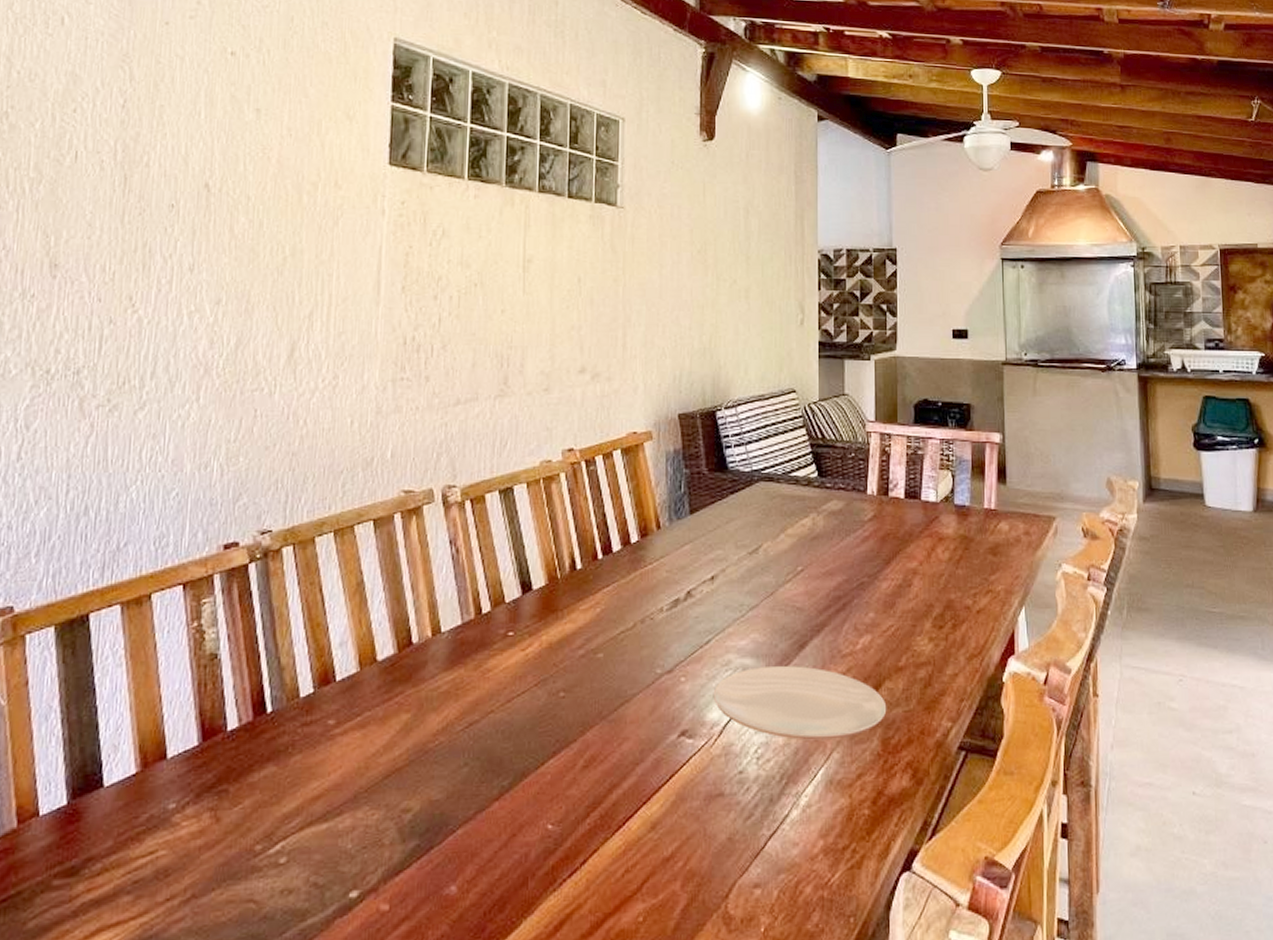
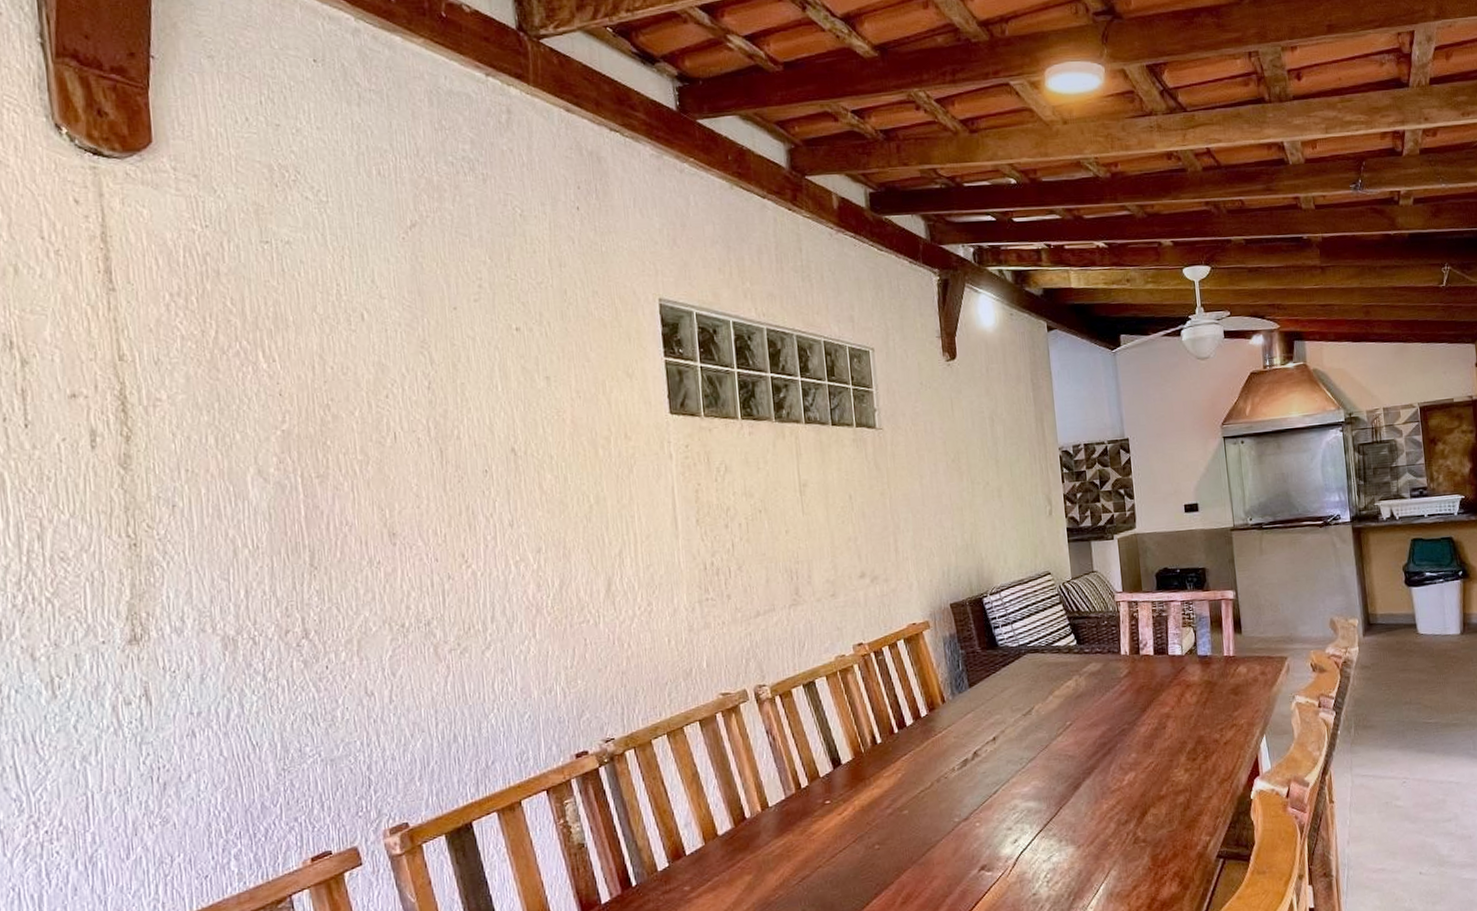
plate: present [713,665,887,741] -> none [1004,803,1154,864]

